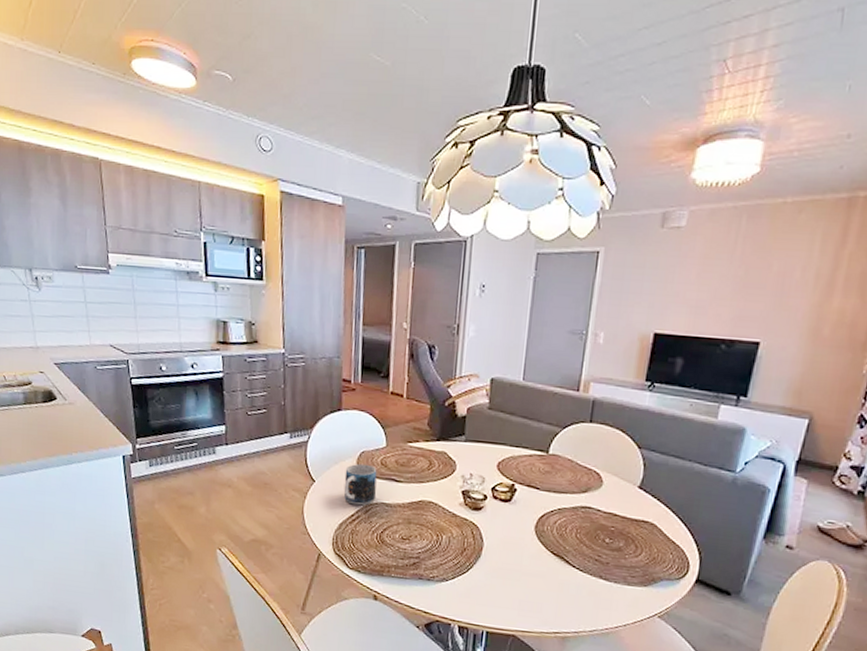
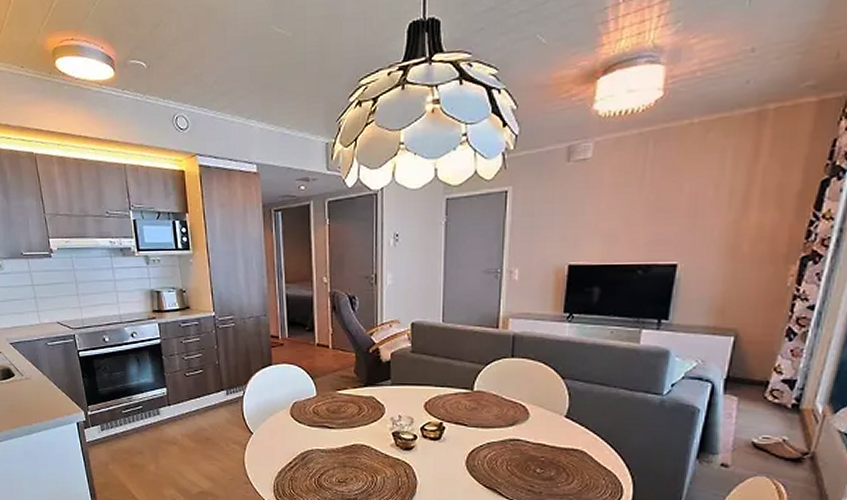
mug: present [343,463,377,506] -> none [280,413,311,453]

